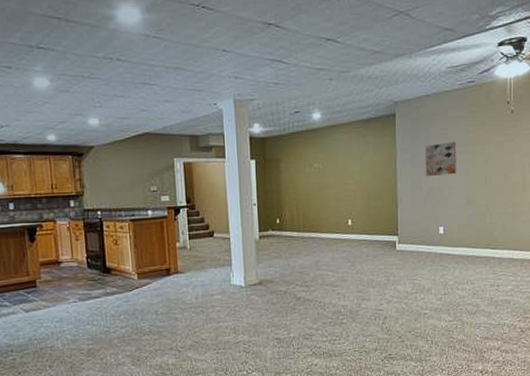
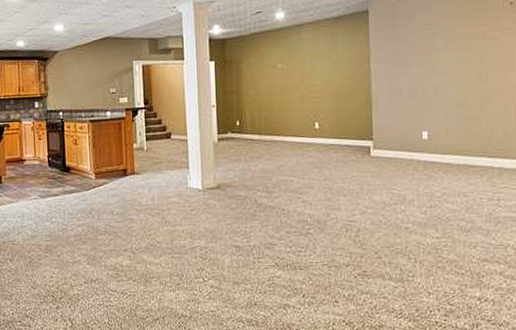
wall art: present [425,141,457,177] -> none [403,37,443,77]

